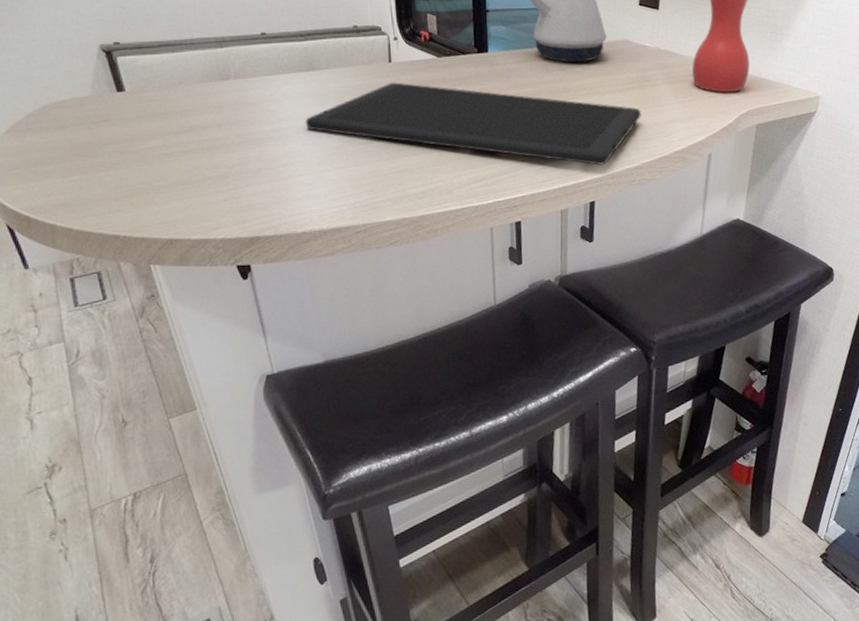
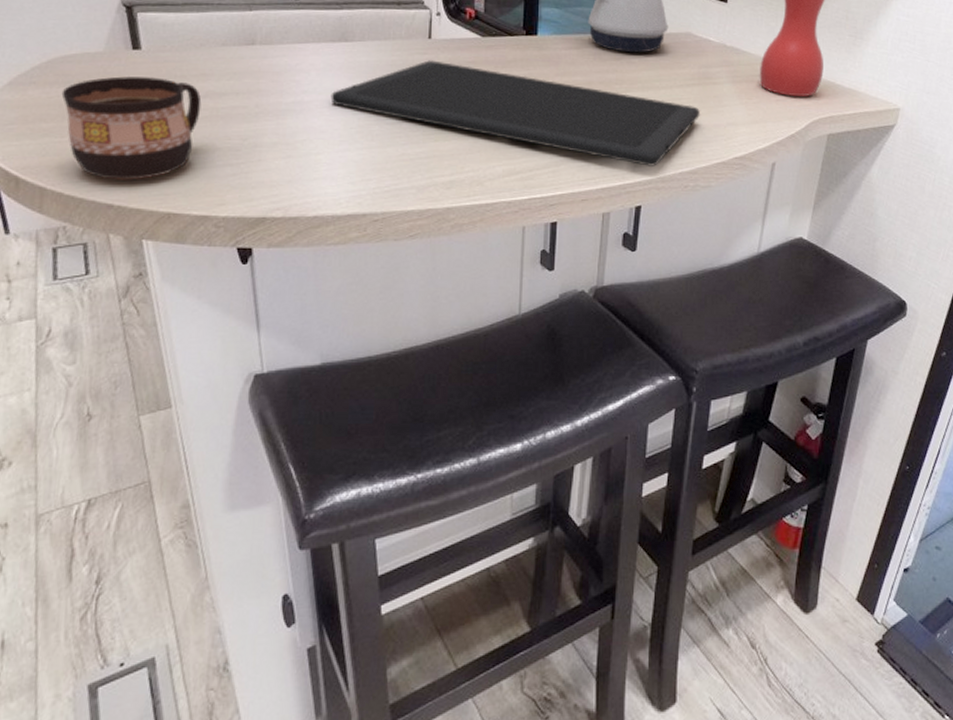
cup: none [57,116,188,213] -> present [61,76,202,180]

